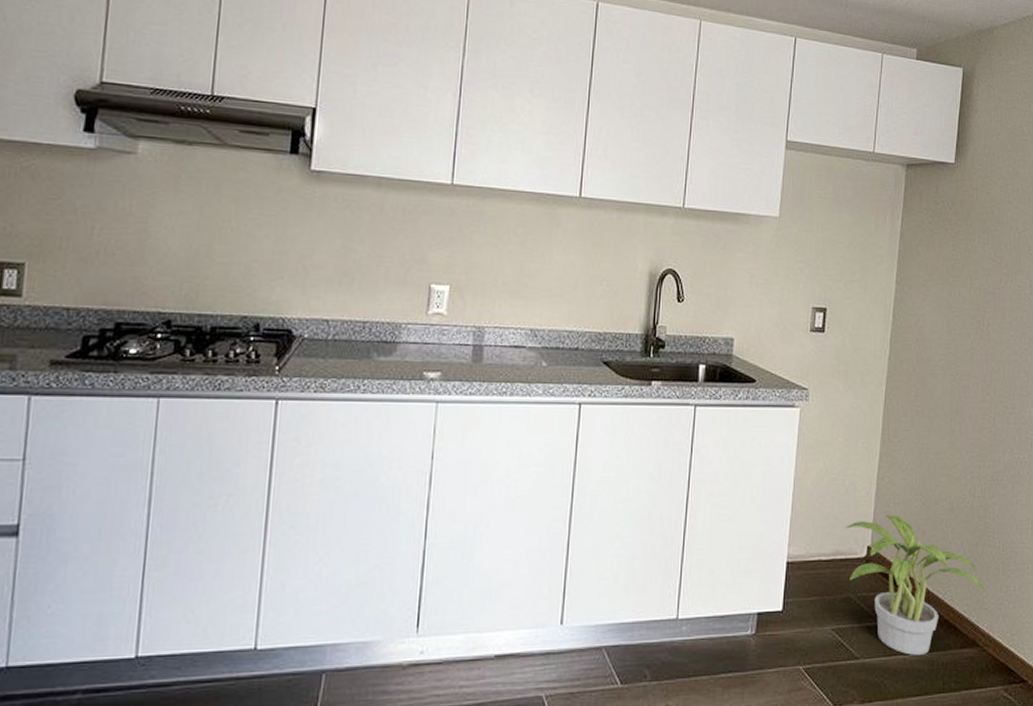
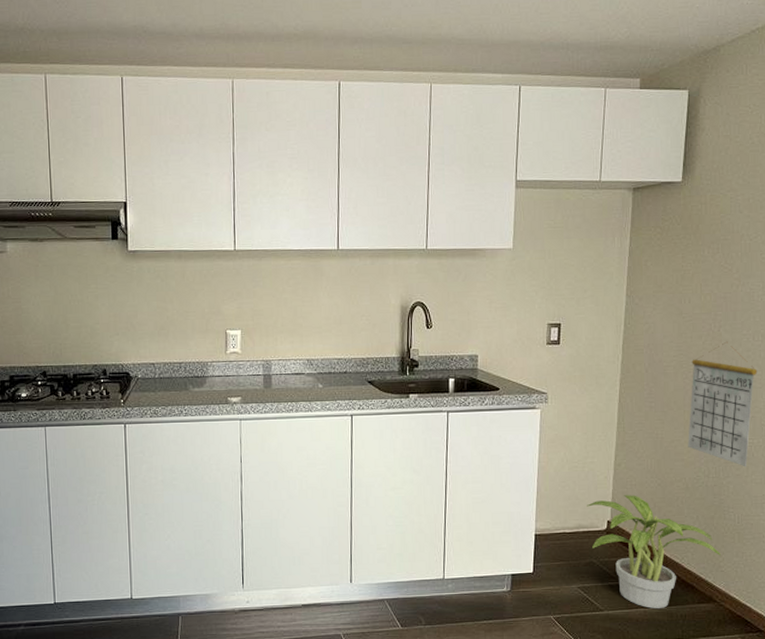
calendar: none [954,342,1024,486] -> present [688,341,758,467]

